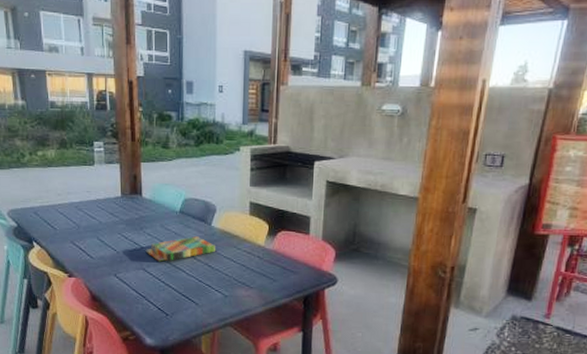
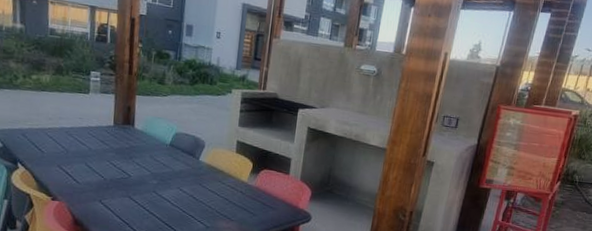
board game: present [145,236,216,262] -> none [132,168,202,191]

